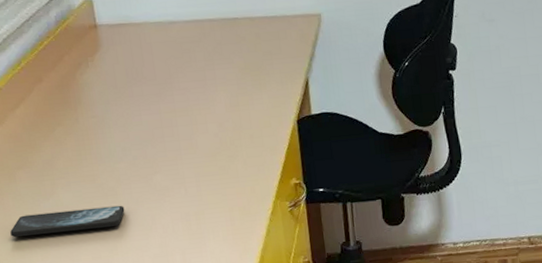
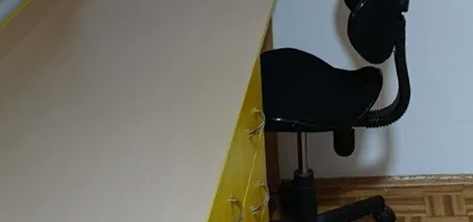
smartphone: present [10,205,125,238] -> none [11,125,107,150]

